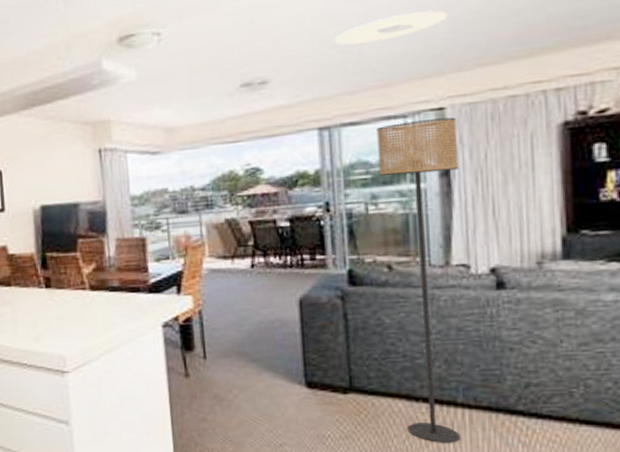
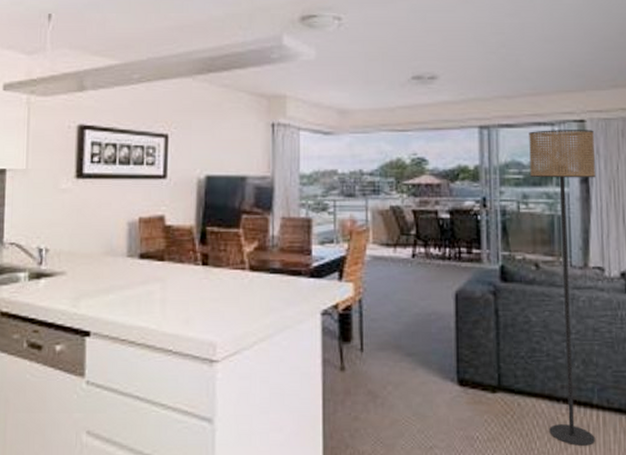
ceiling light: present [334,10,448,46] -> none [496,33,589,54]

